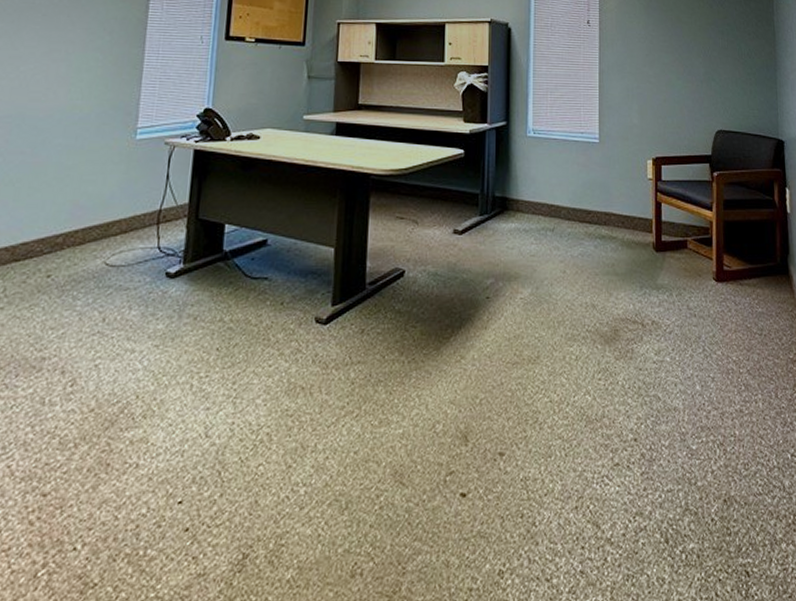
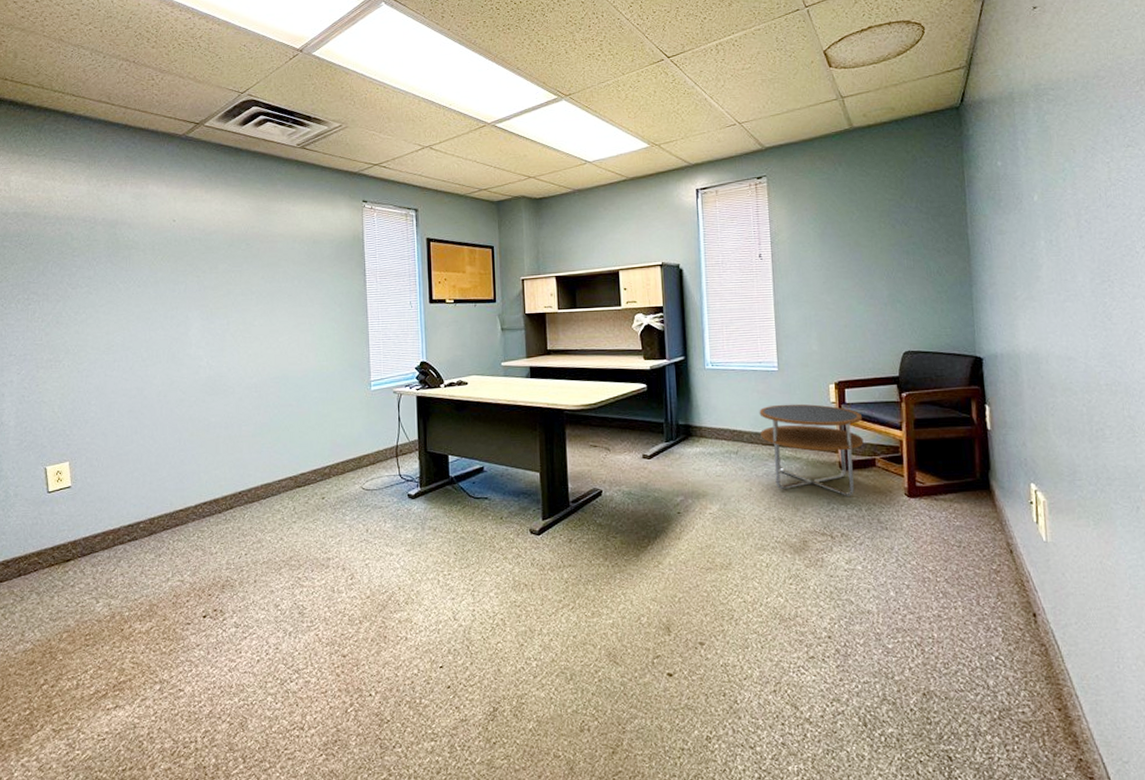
side table: none [578,179,677,280] -> present [759,403,864,496]

